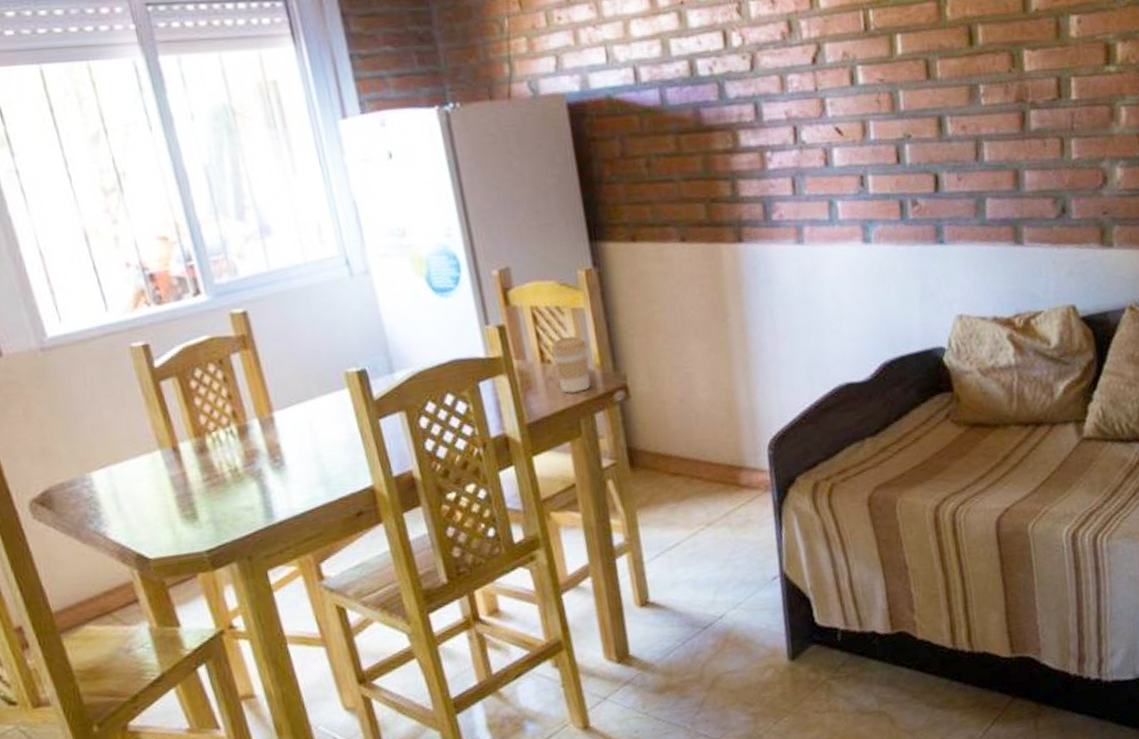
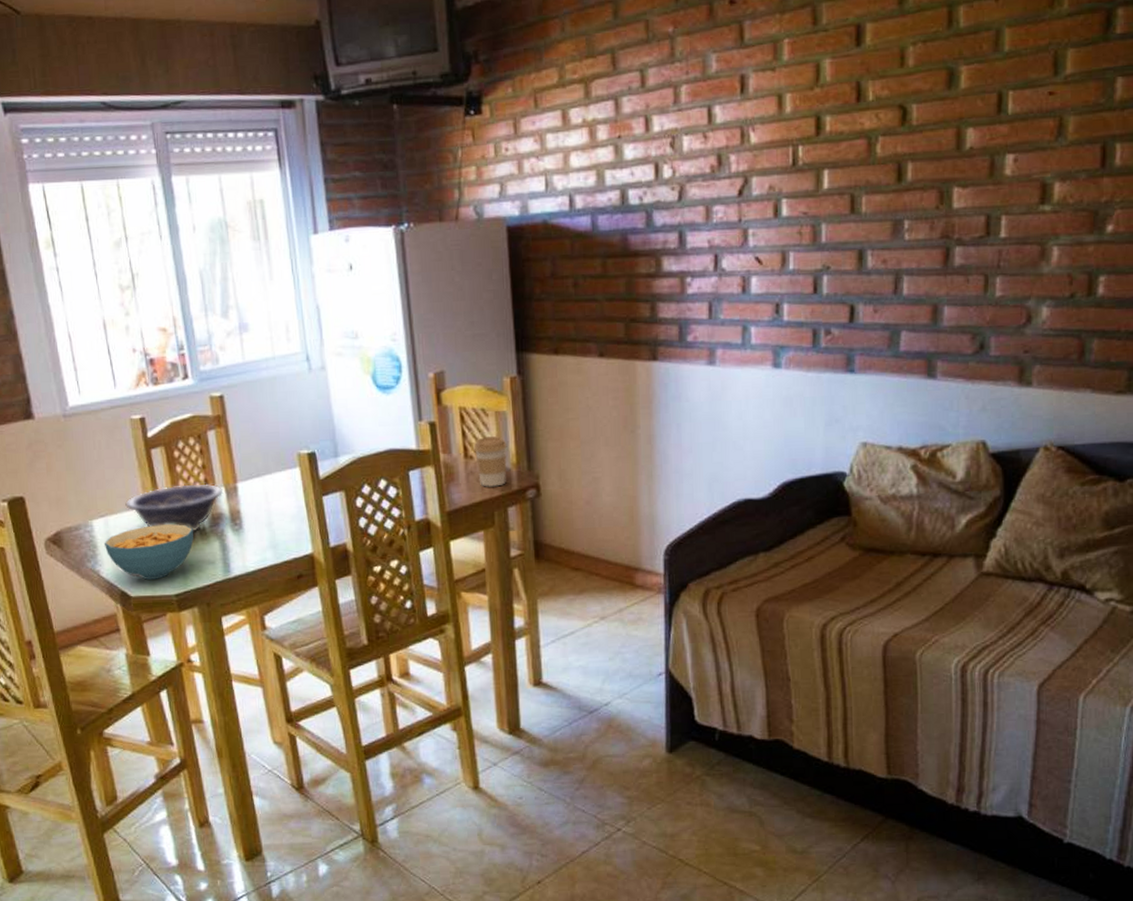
cereal bowl: none [108,466,224,537] -> present [104,523,194,580]
decorative bowl: none [132,416,256,475] -> present [125,483,223,532]

